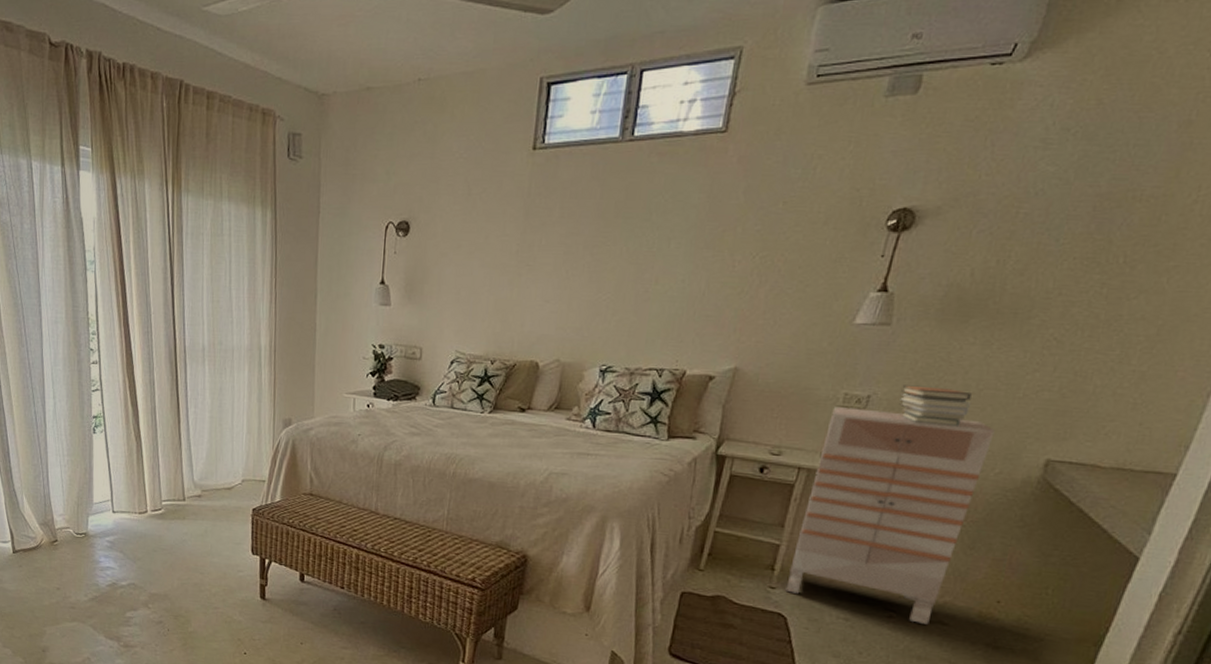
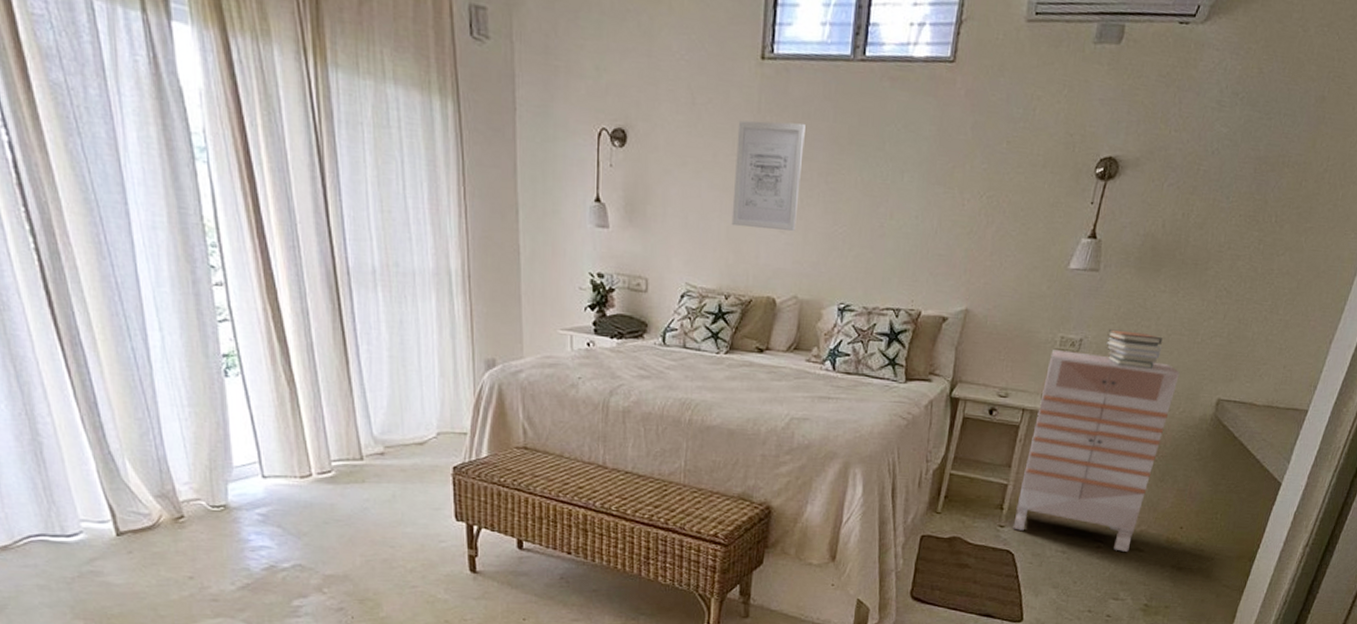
wall art: none [499,203,573,300] -> present [731,120,805,231]

